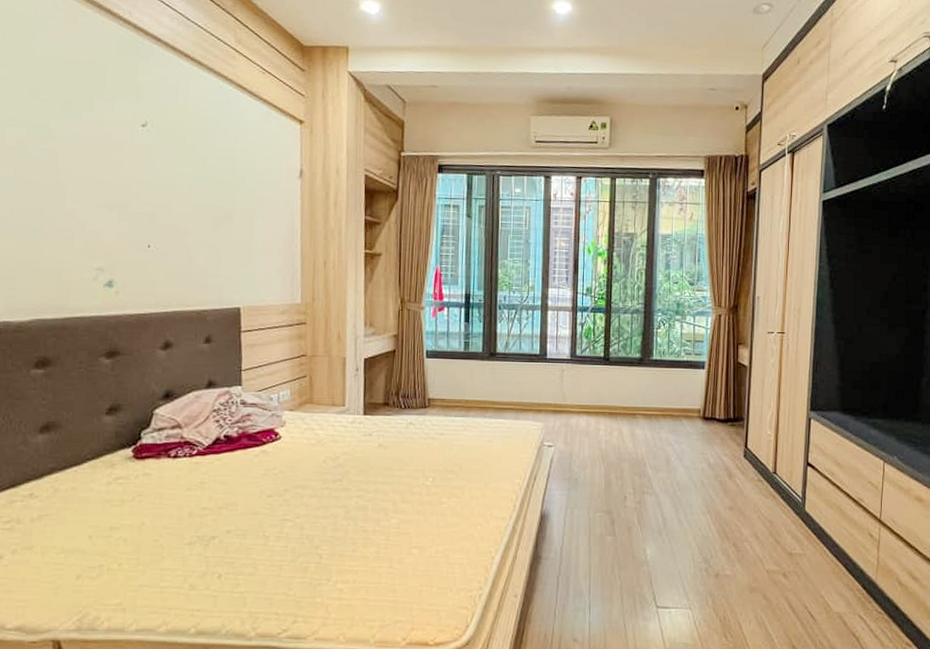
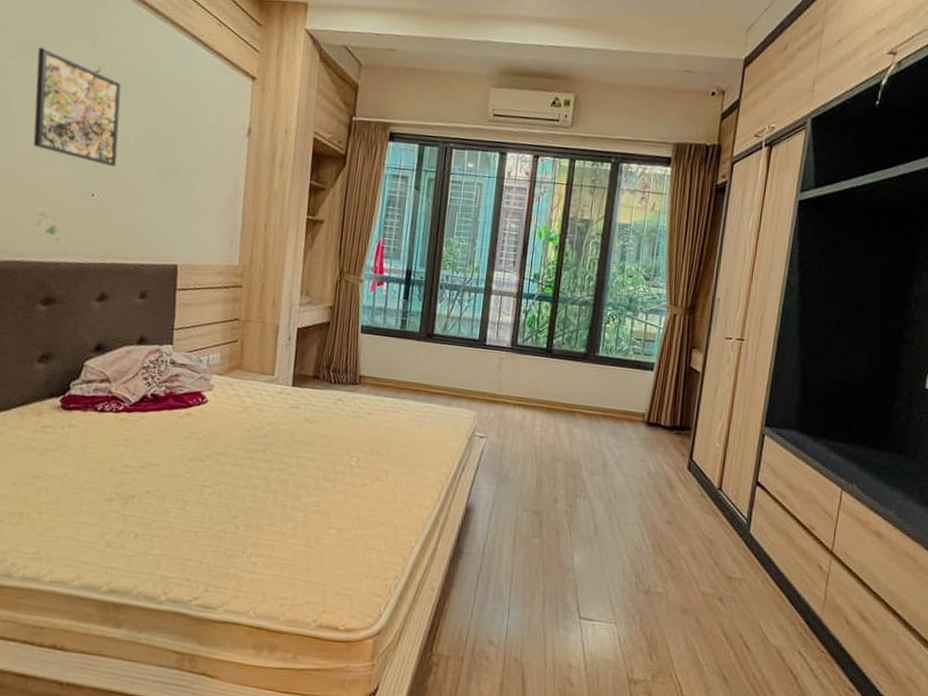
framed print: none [81,105,171,217] -> present [33,47,121,167]

